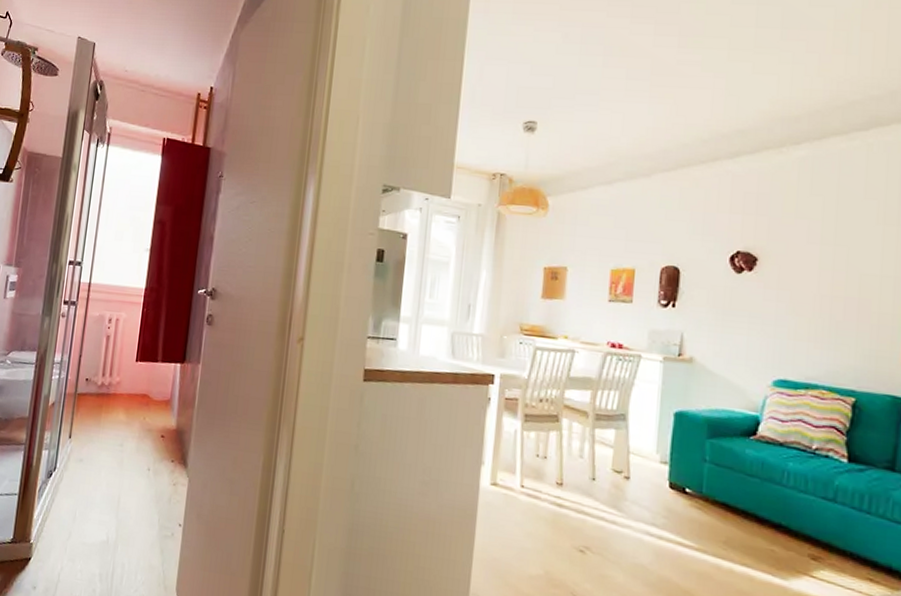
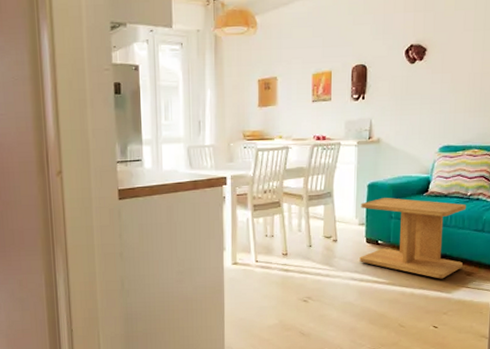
side table: none [658,432,810,558] -> present [359,198,466,279]

